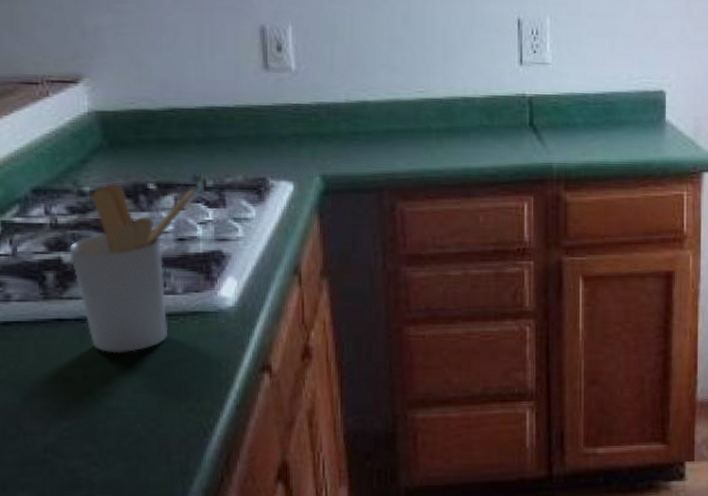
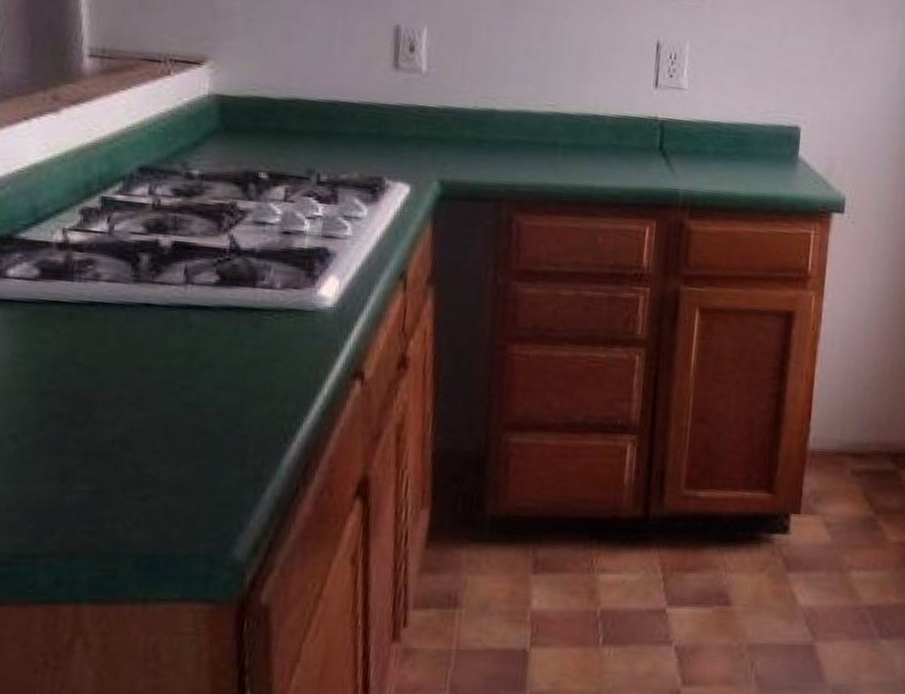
utensil holder: present [69,183,195,354] -> none [168,168,308,346]

